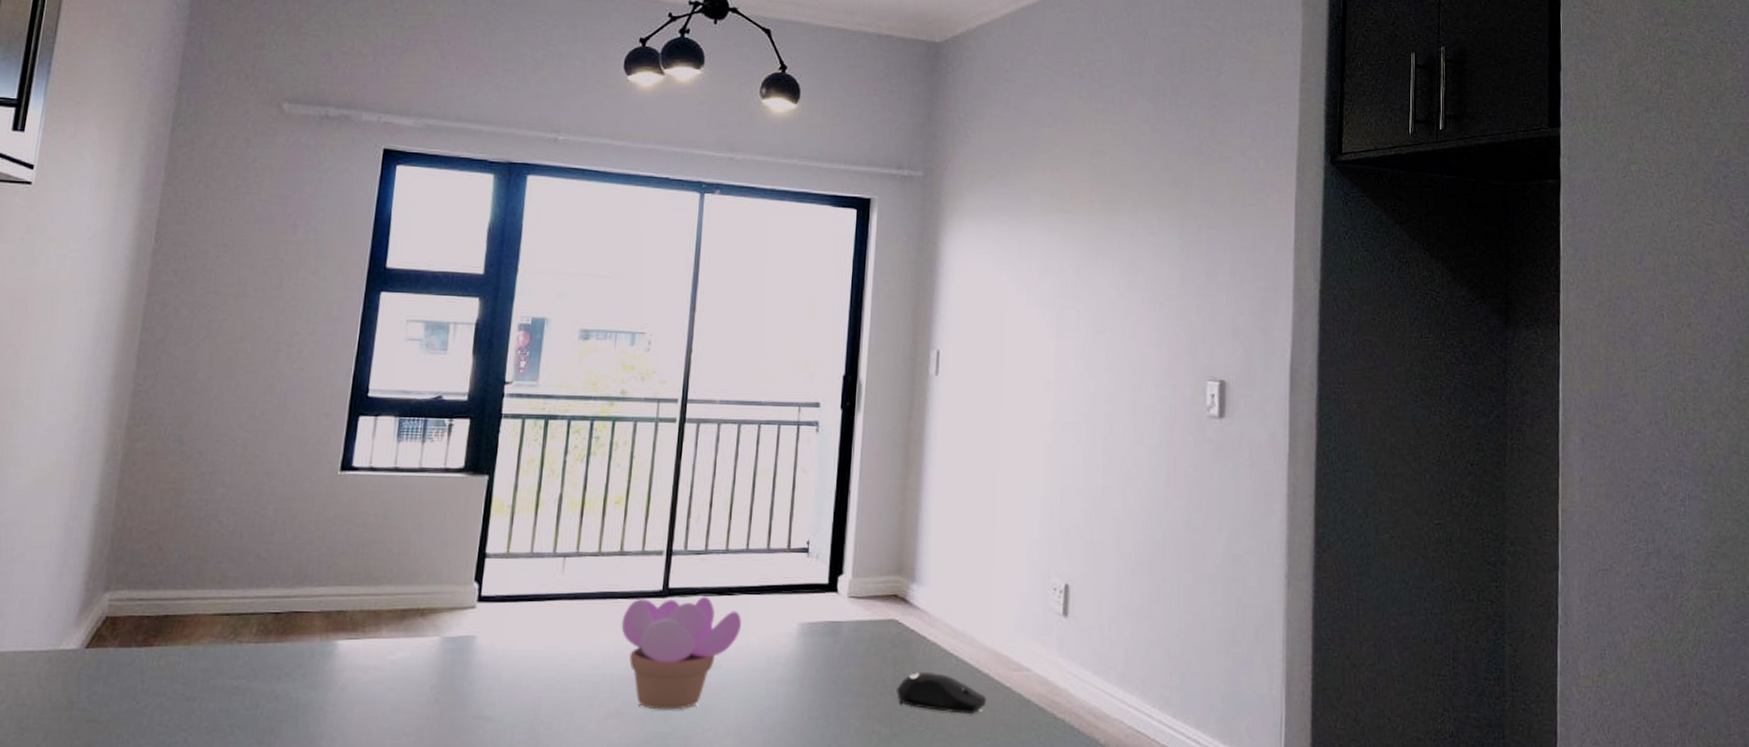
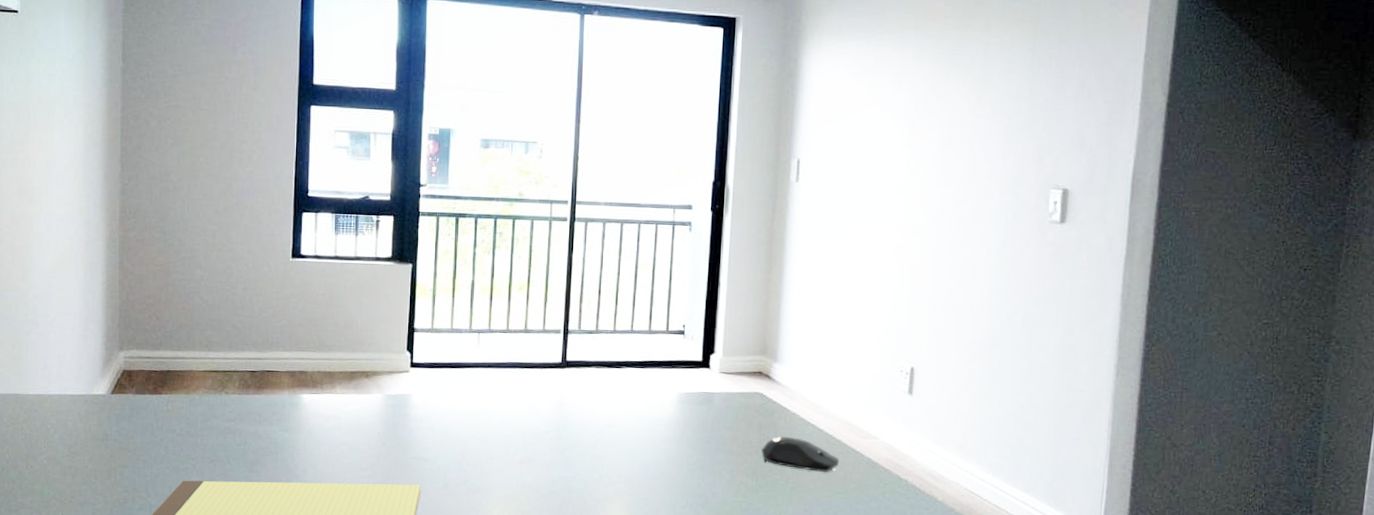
succulent plant: present [621,596,741,710] -> none [528,368,628,459]

